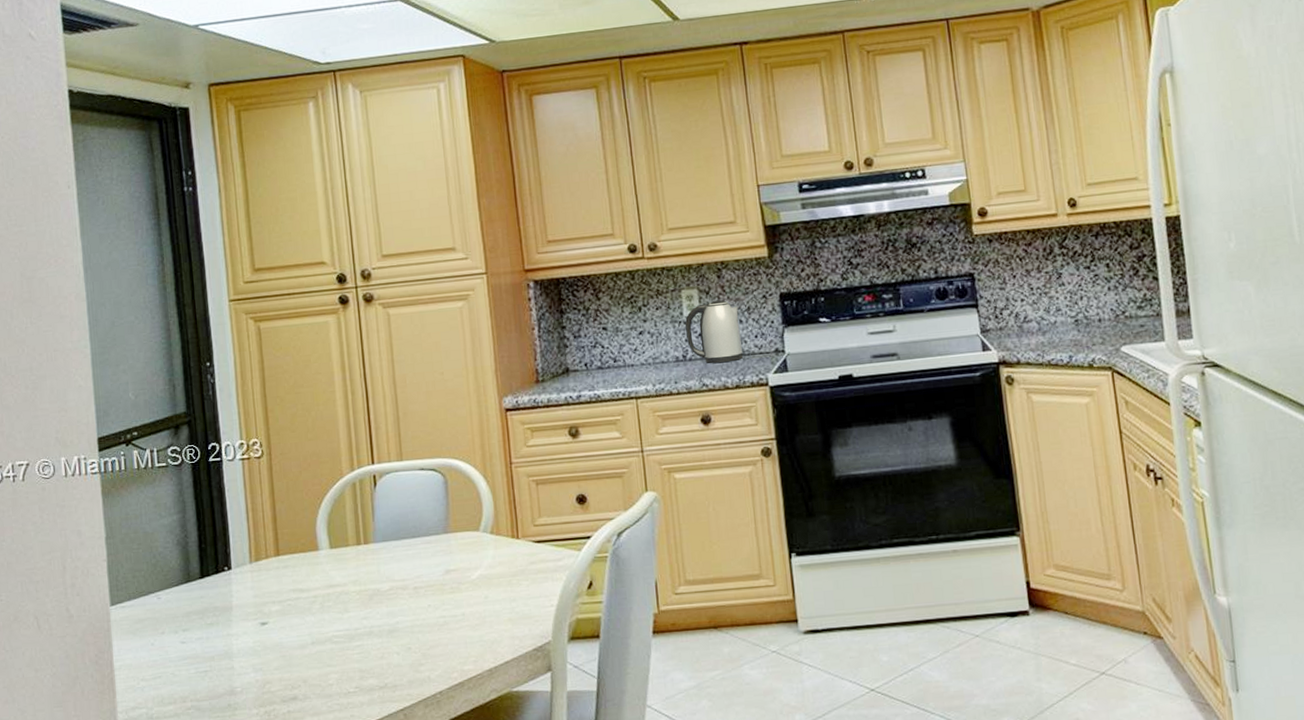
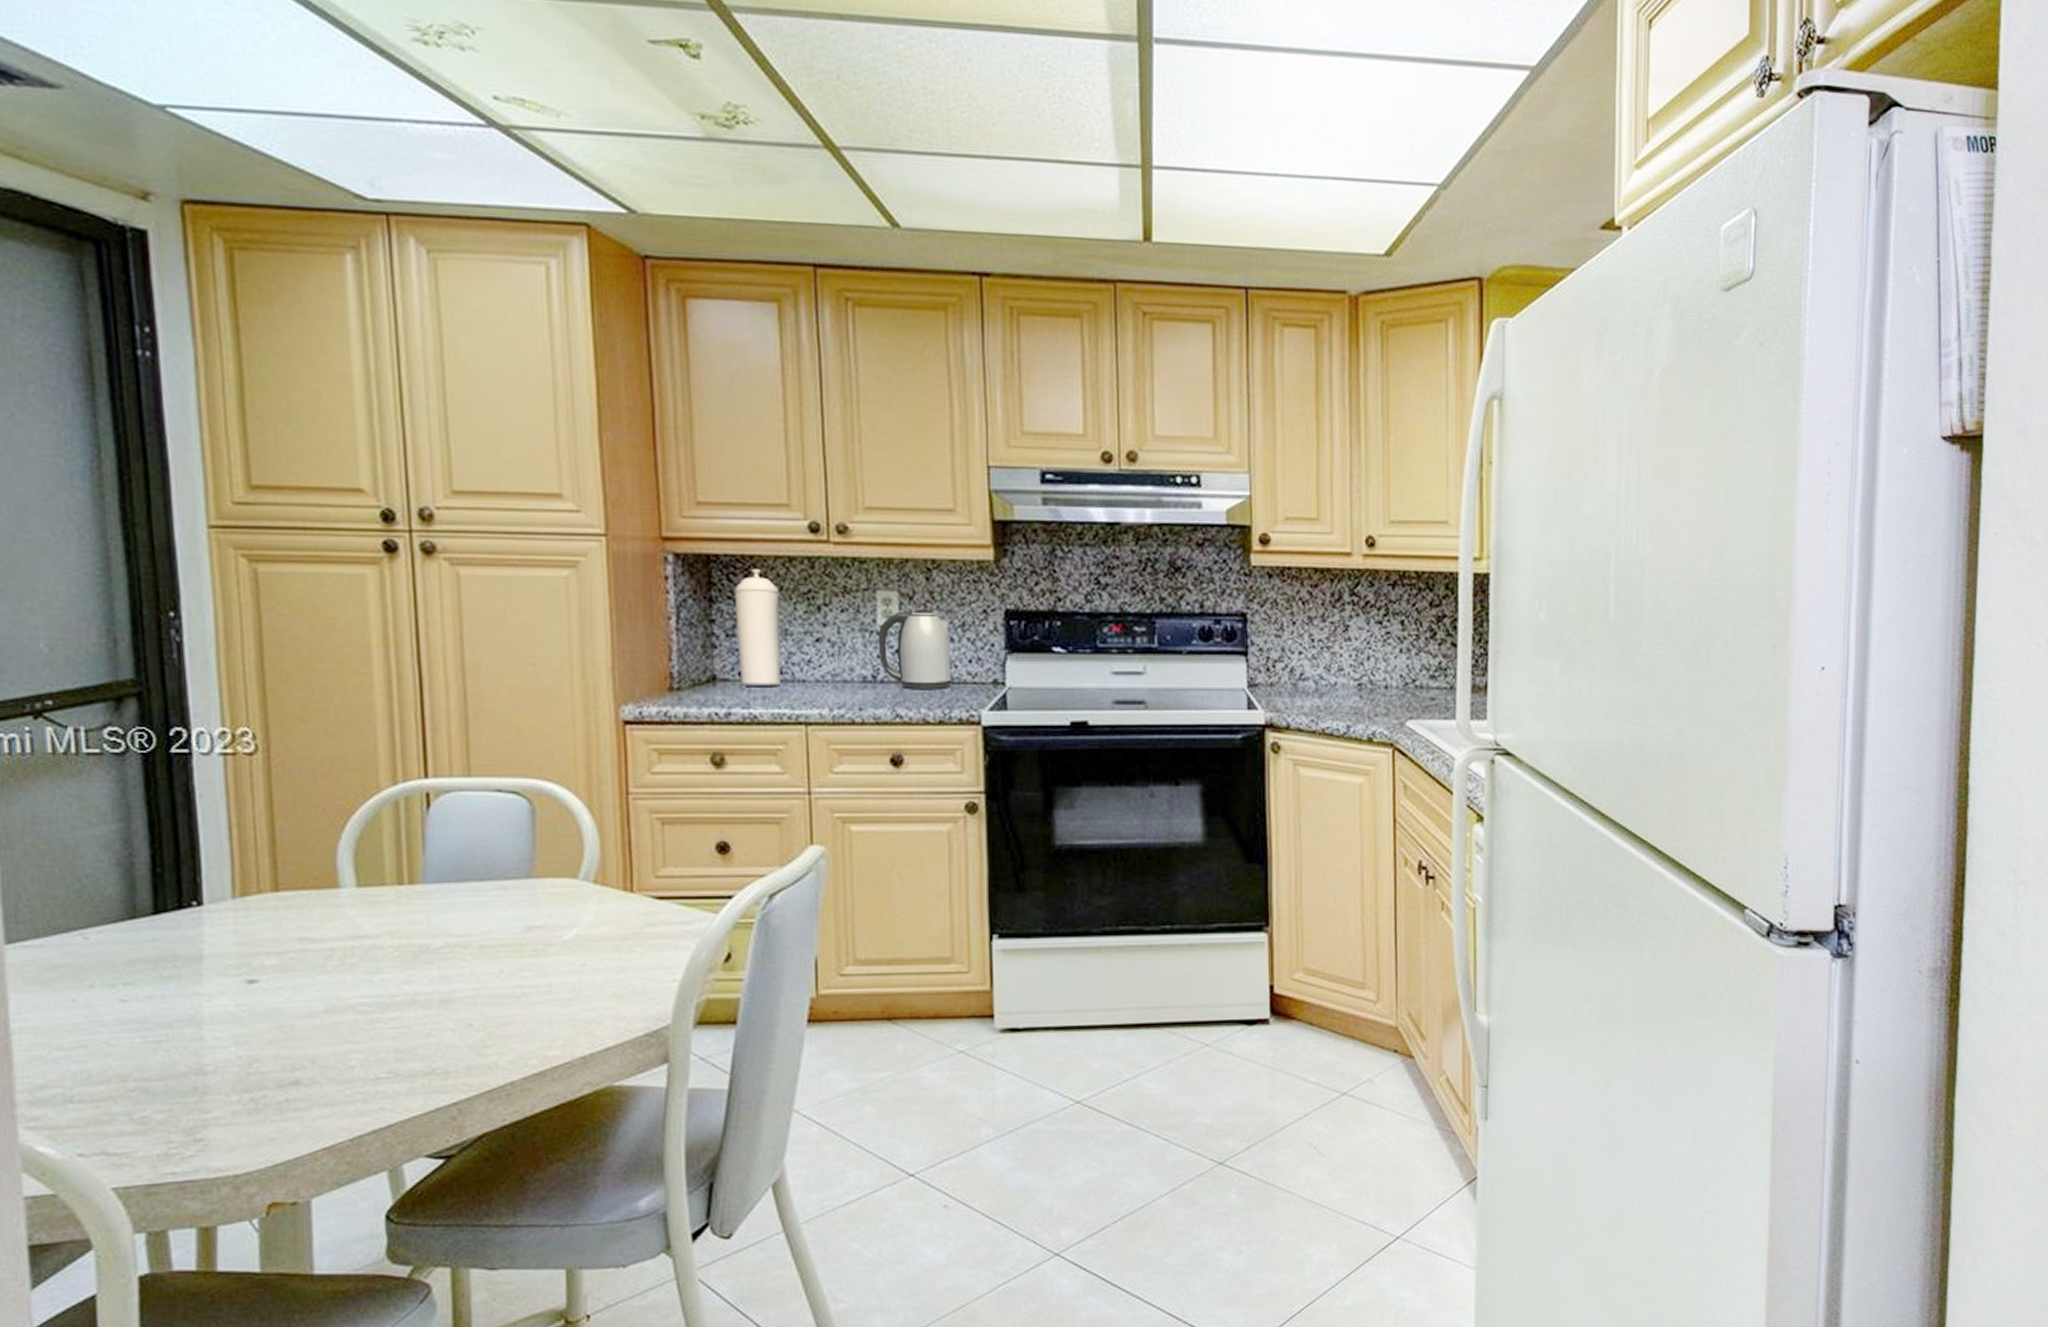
canister: none [577,284,616,374] -> present [733,568,781,686]

